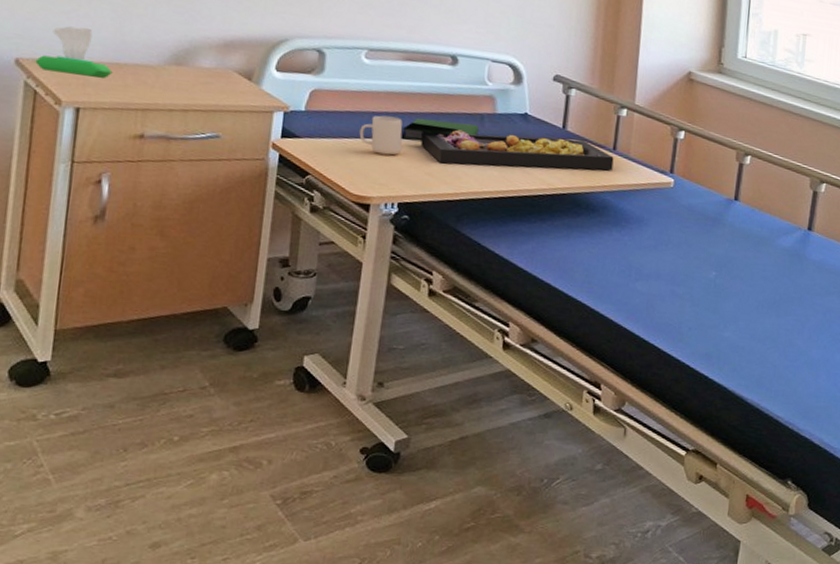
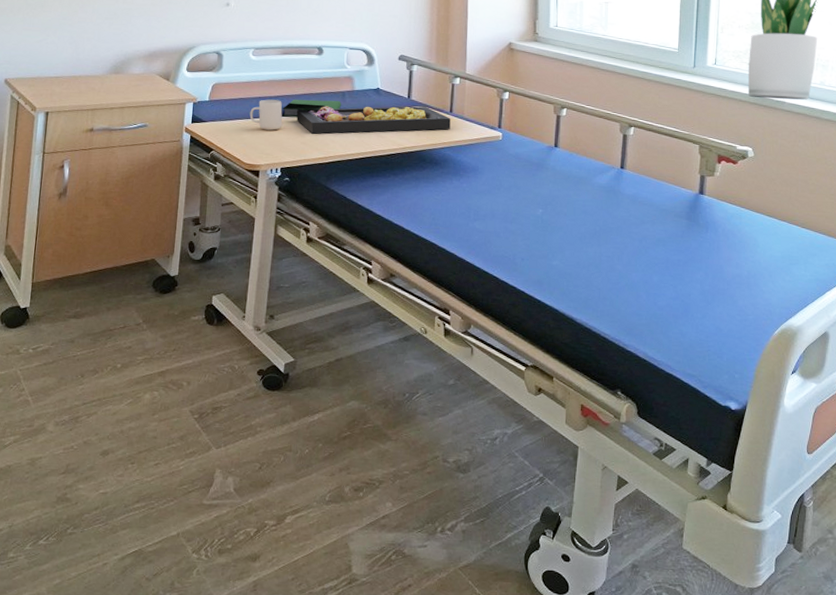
wet wipes pack: present [35,26,113,78] -> none [18,51,71,88]

